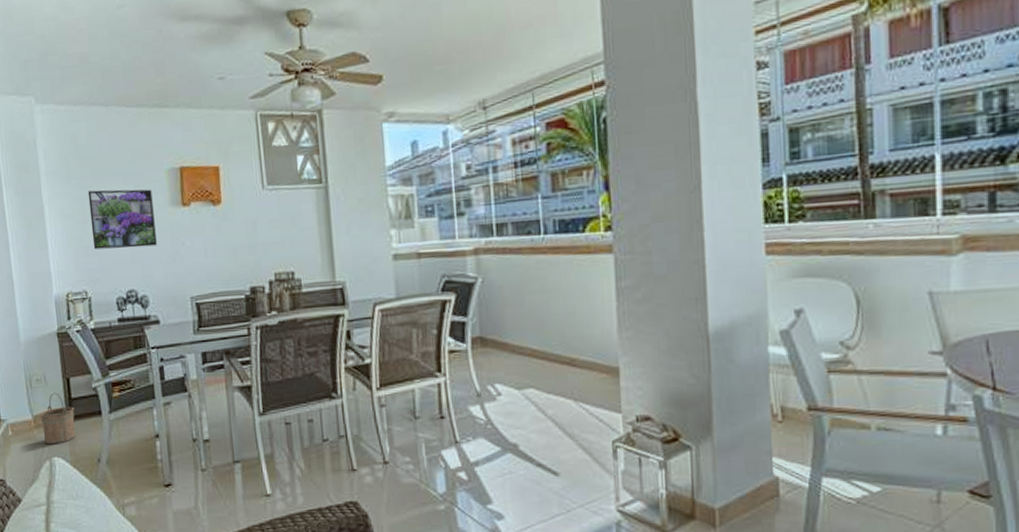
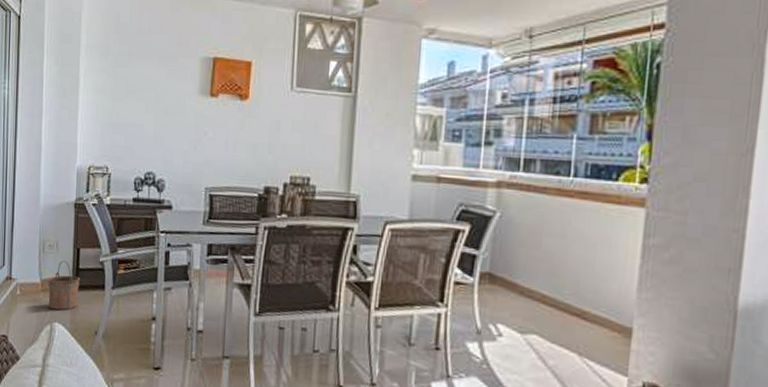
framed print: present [87,189,157,250] -> none [120,69,183,132]

